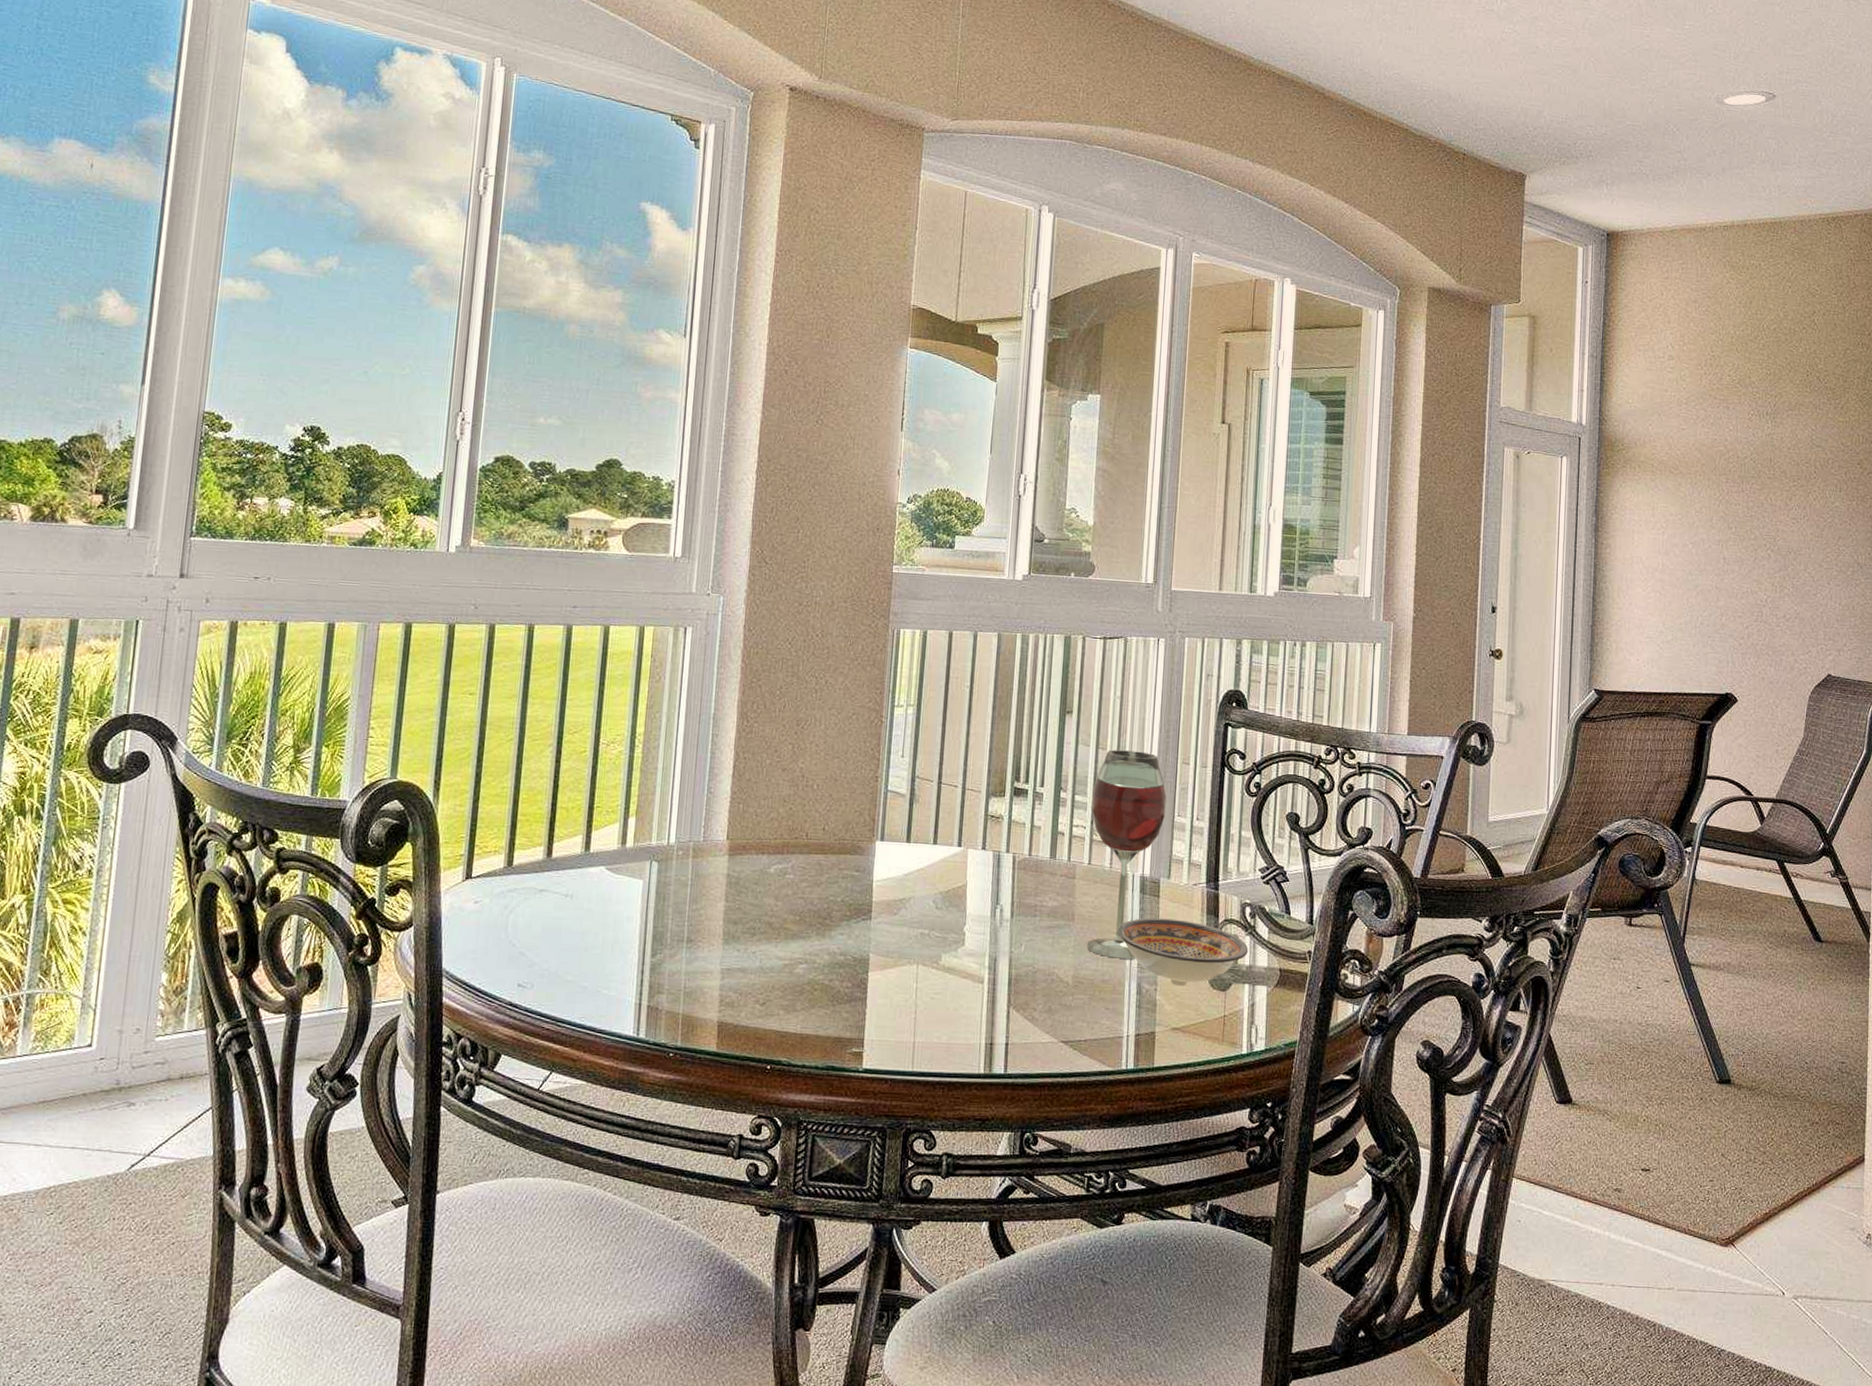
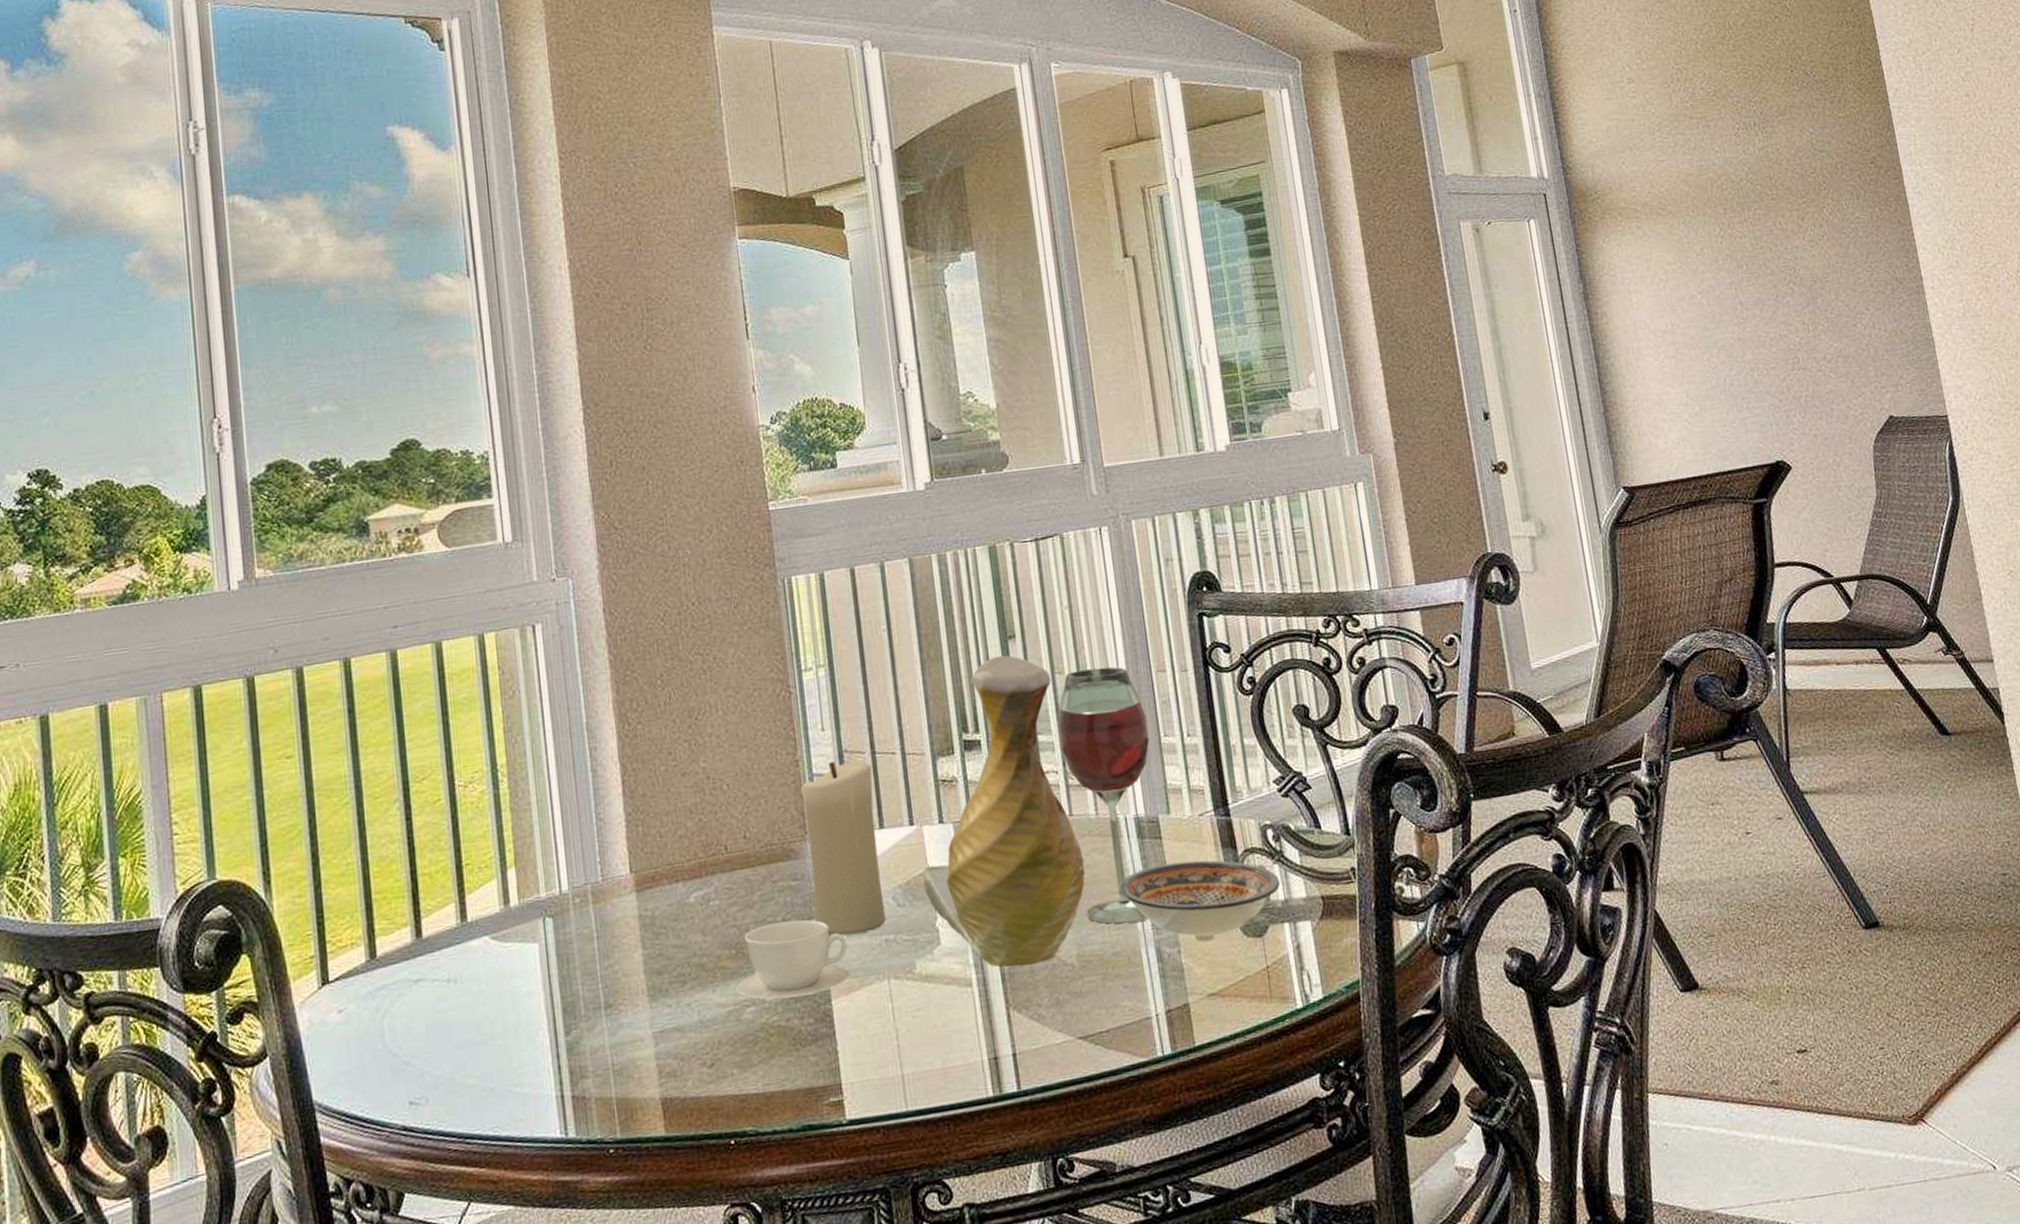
teacup: none [792,902,890,964] -> present [734,919,850,999]
candle: none [864,783,936,924] -> present [800,761,886,936]
vase: none [960,725,1094,976] -> present [923,655,1086,967]

